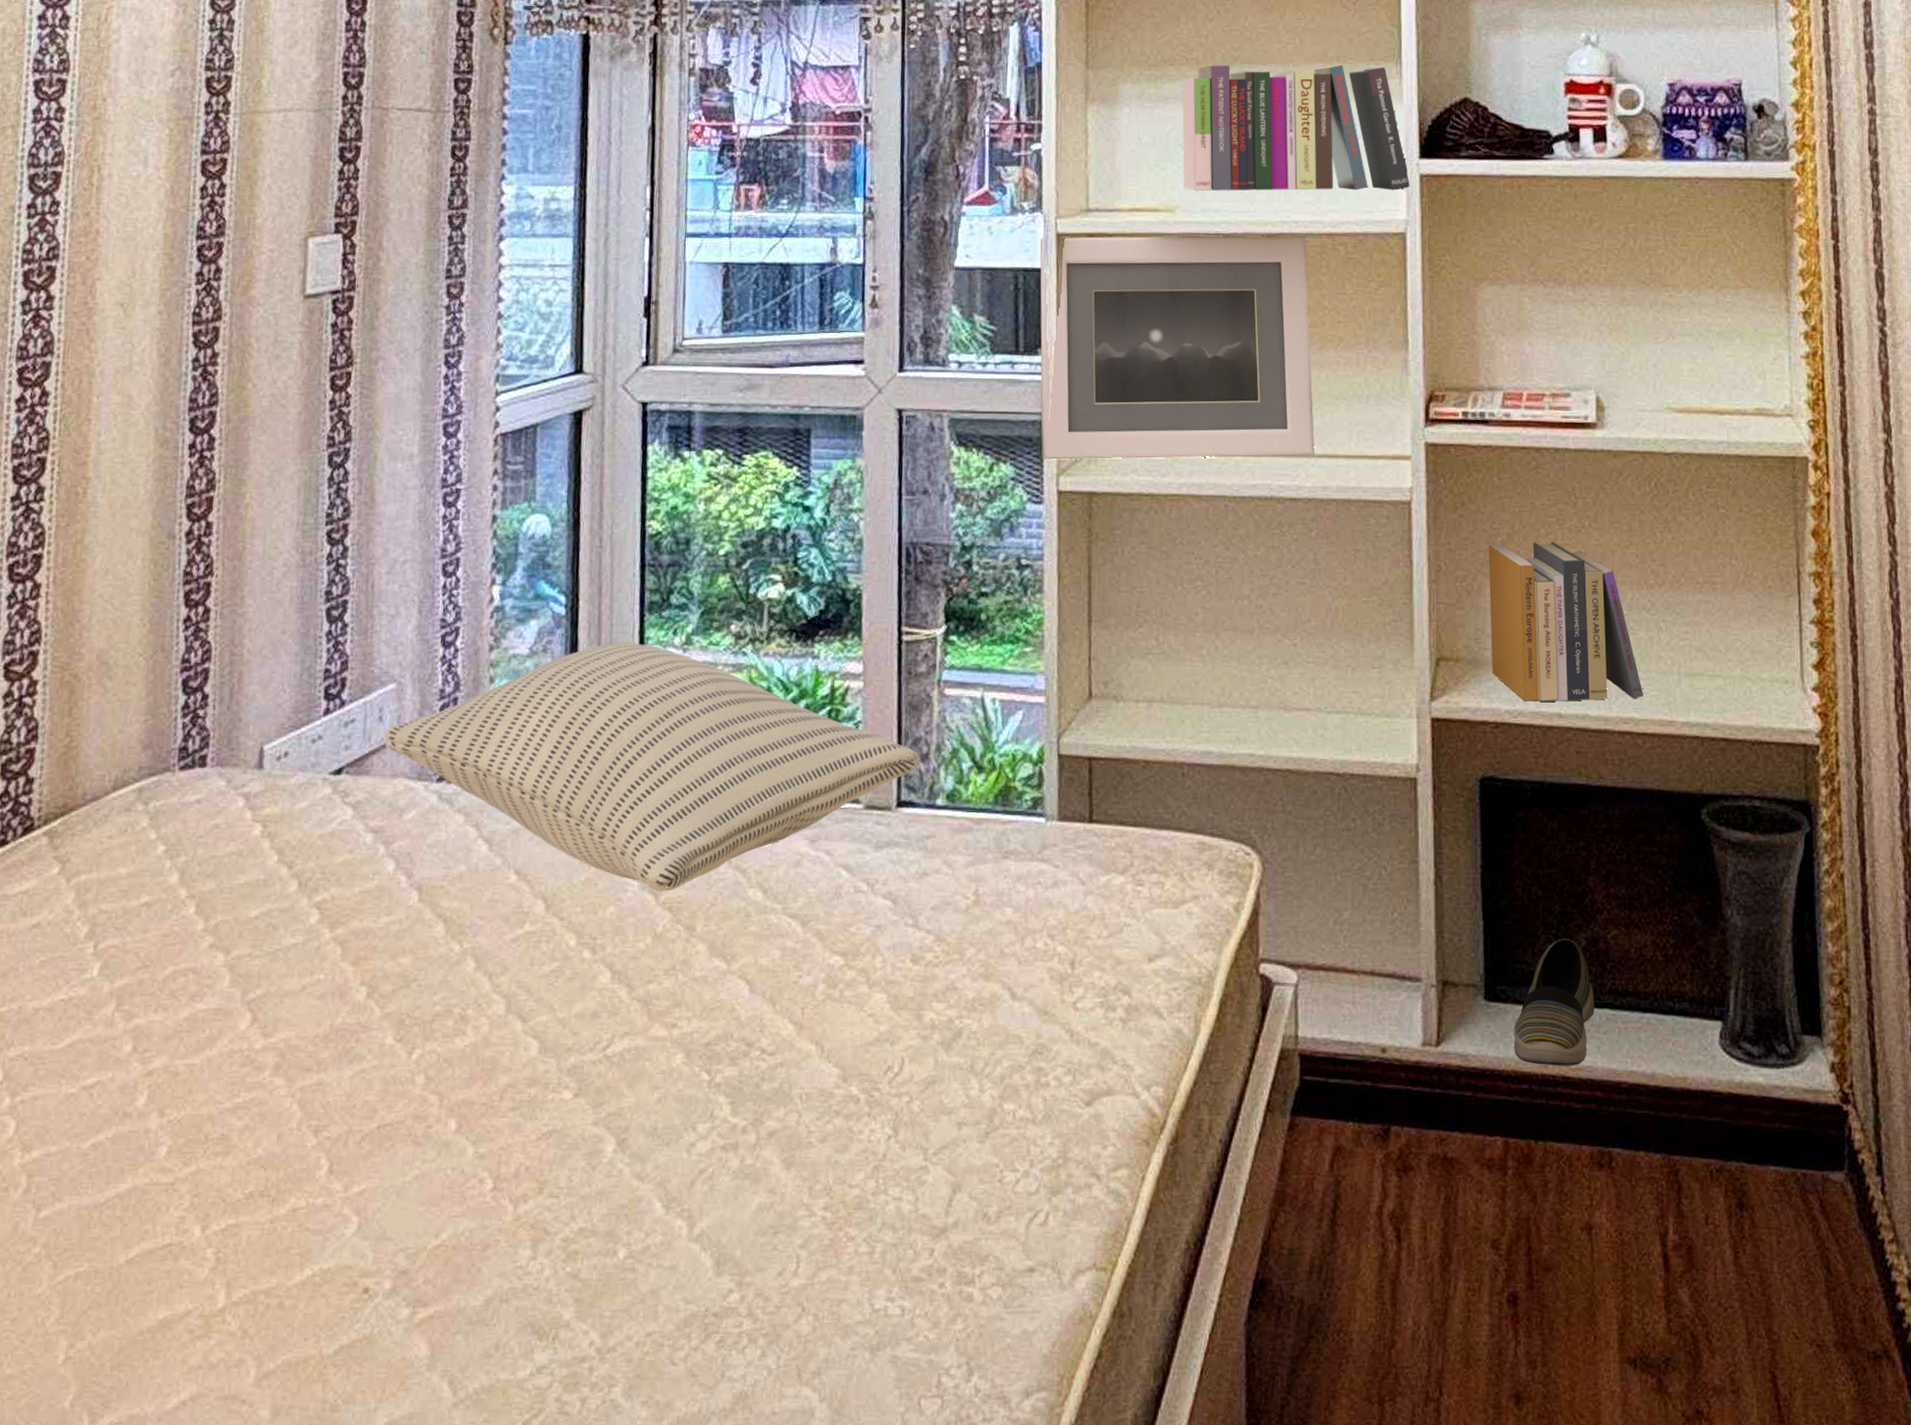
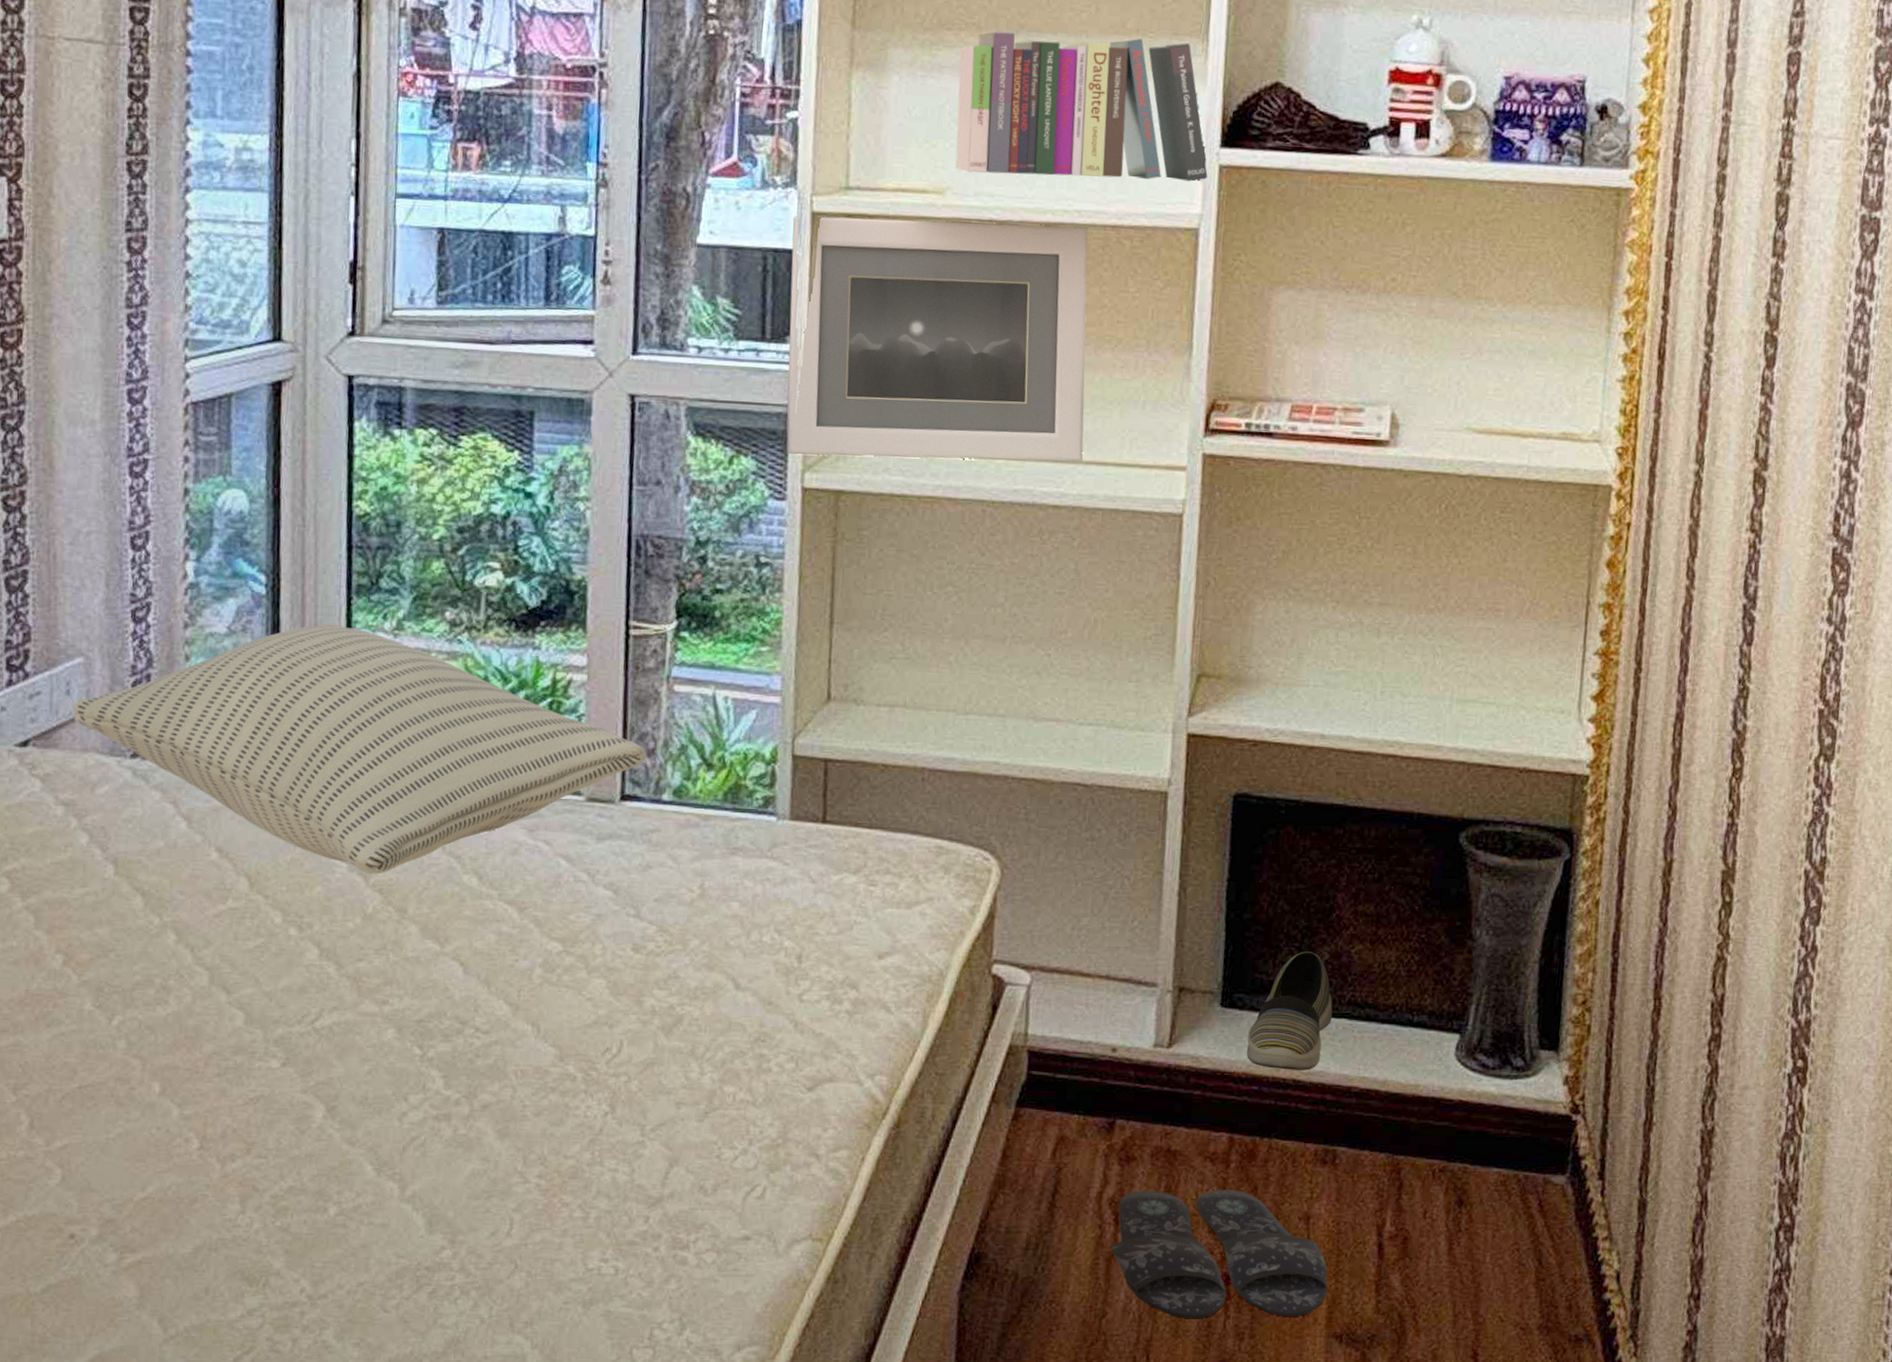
slippers: none [1396,1199,1616,1347] -> present [1111,1189,1328,1319]
books: present [1488,541,1644,703] -> none [1255,561,1412,723]

